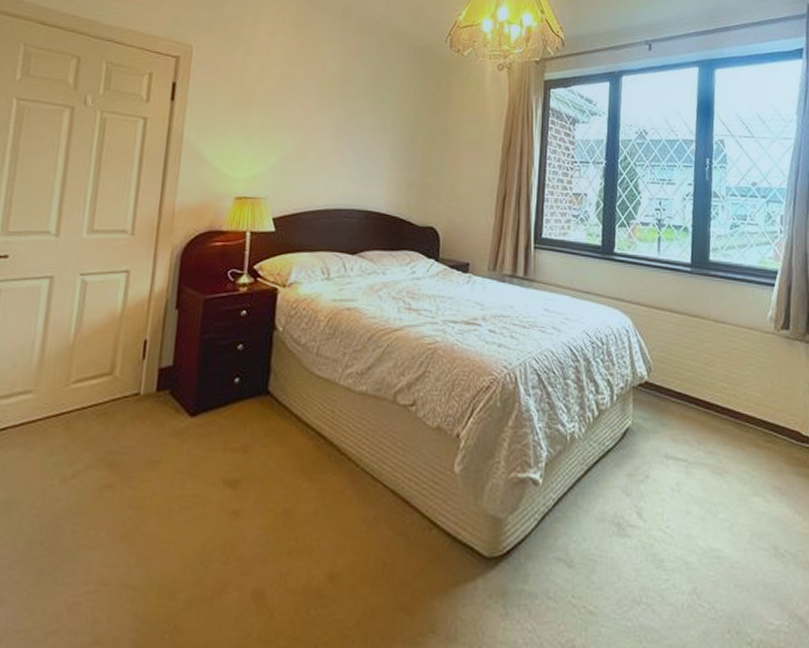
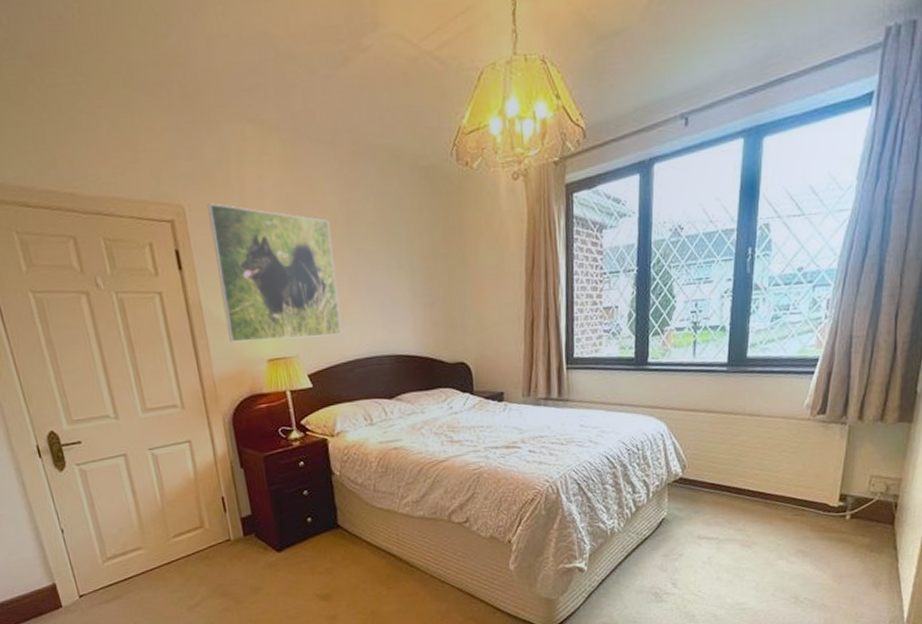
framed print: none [201,48,326,183] -> present [207,203,342,343]

